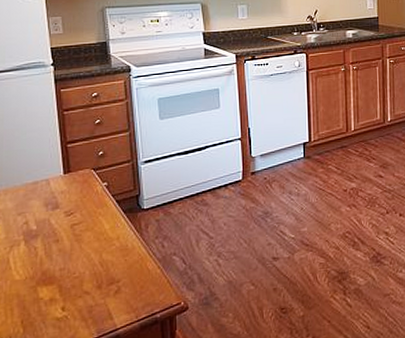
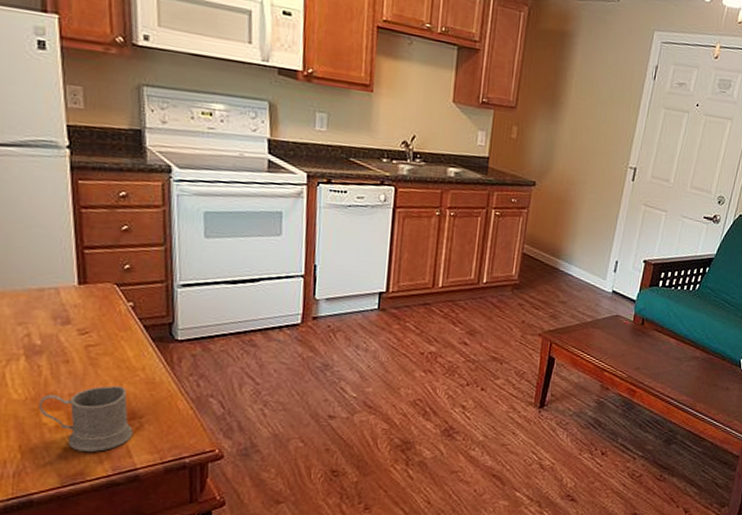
mug: none [35,256,112,320] -> present [38,385,133,452]

